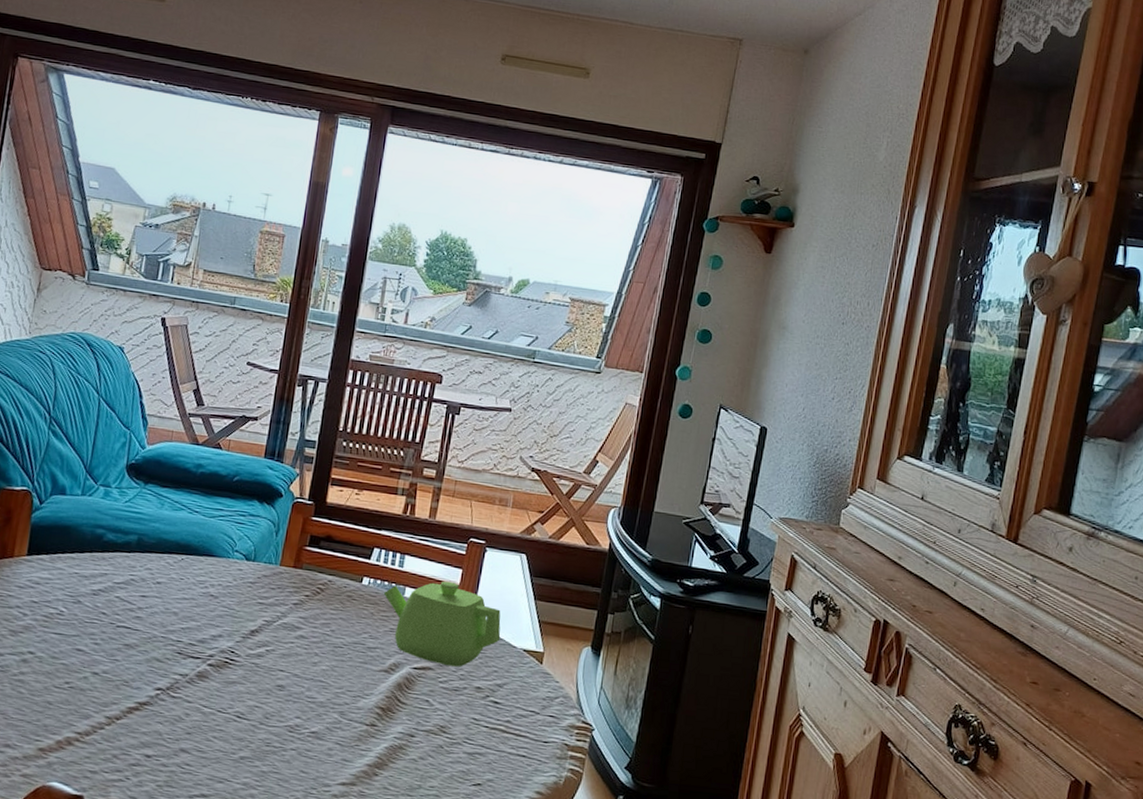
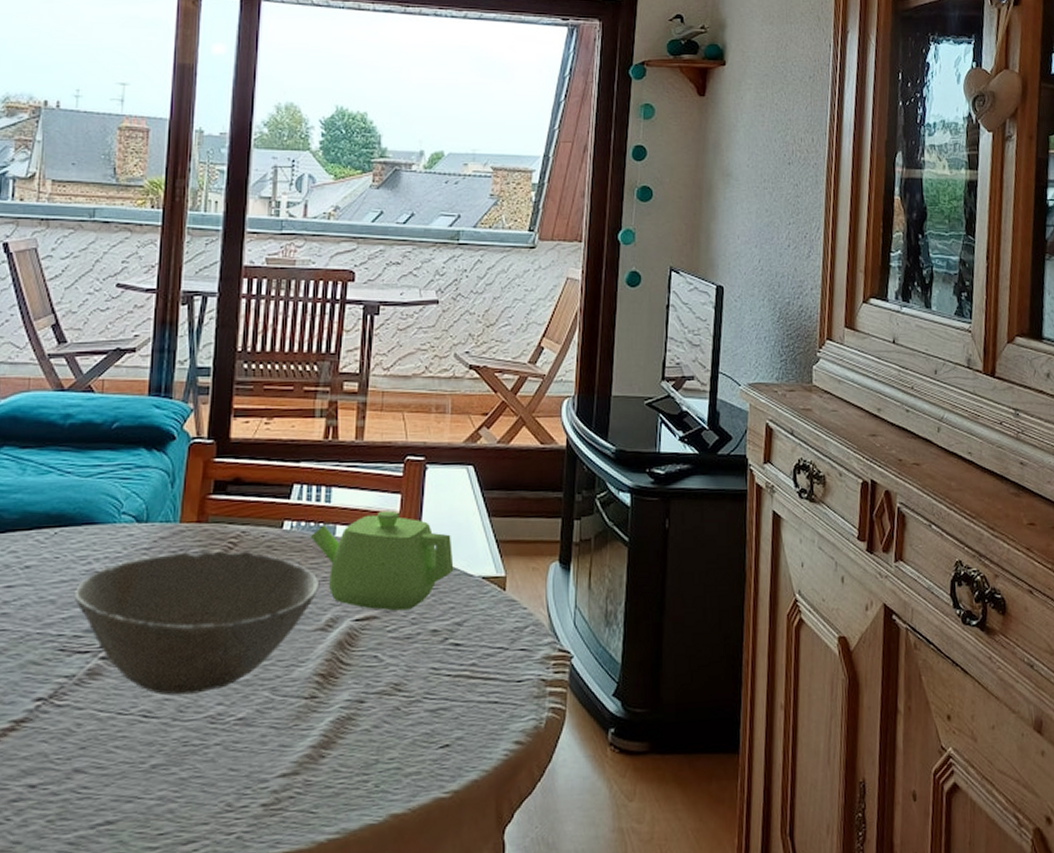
bowl: none [193,589,388,706] -> present [75,550,320,695]

